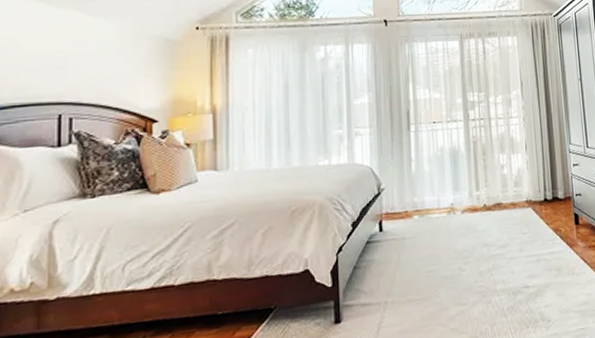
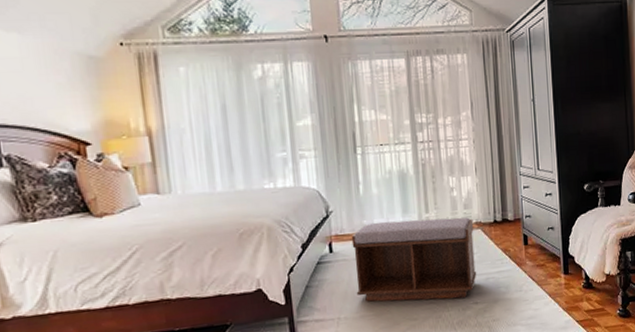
bench: none [402,195,528,285] -> present [351,217,477,302]

